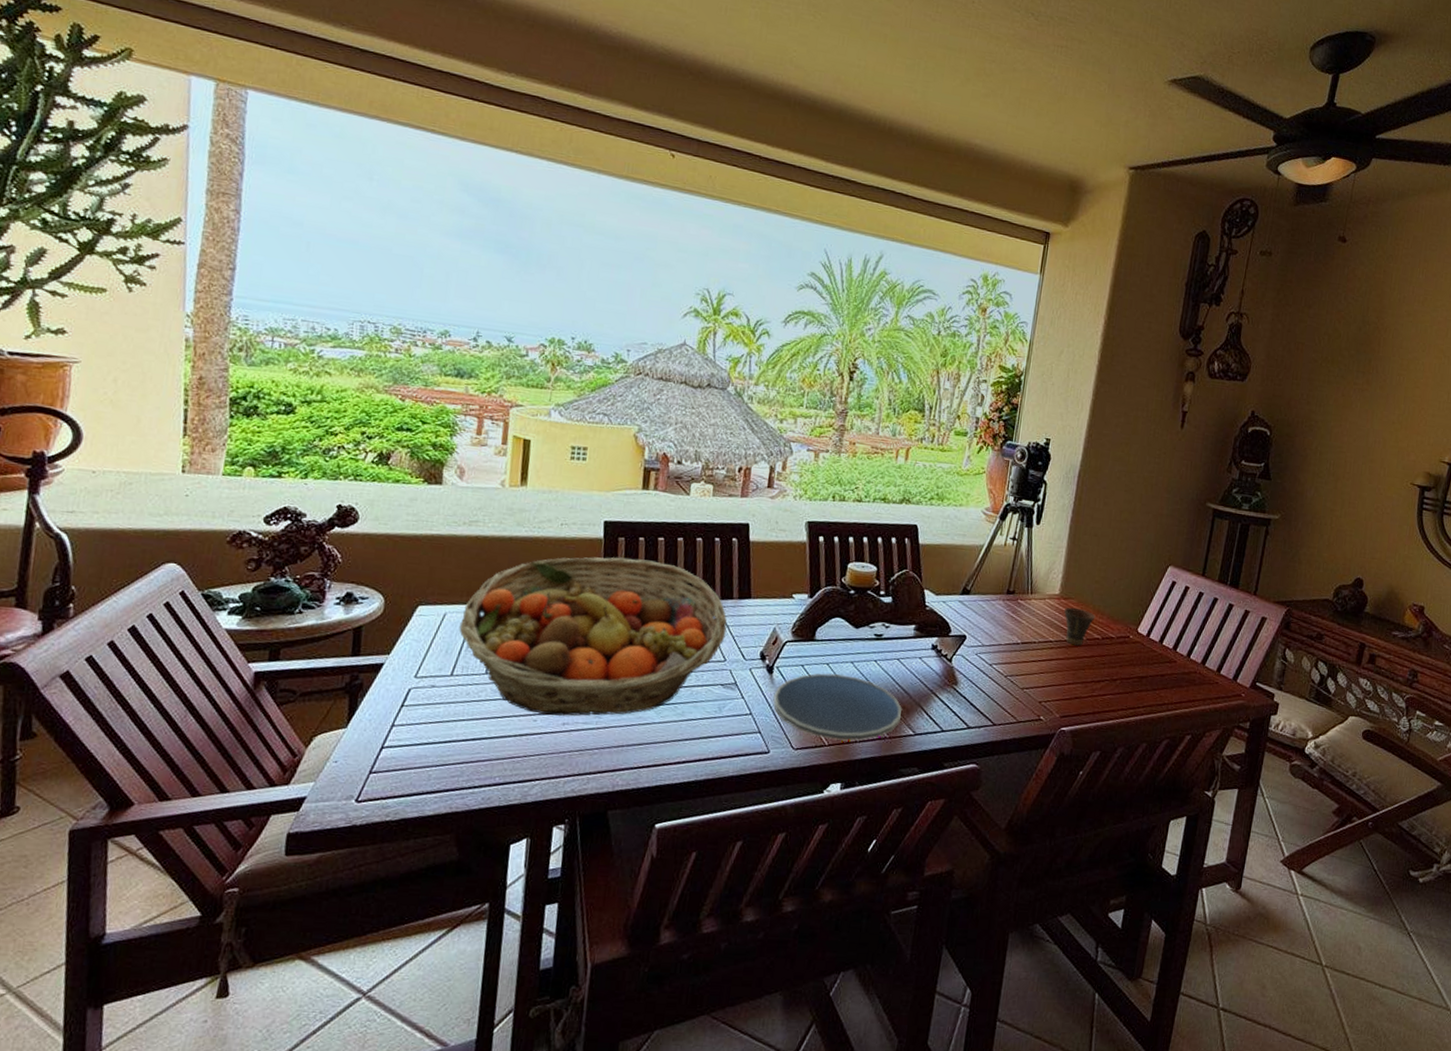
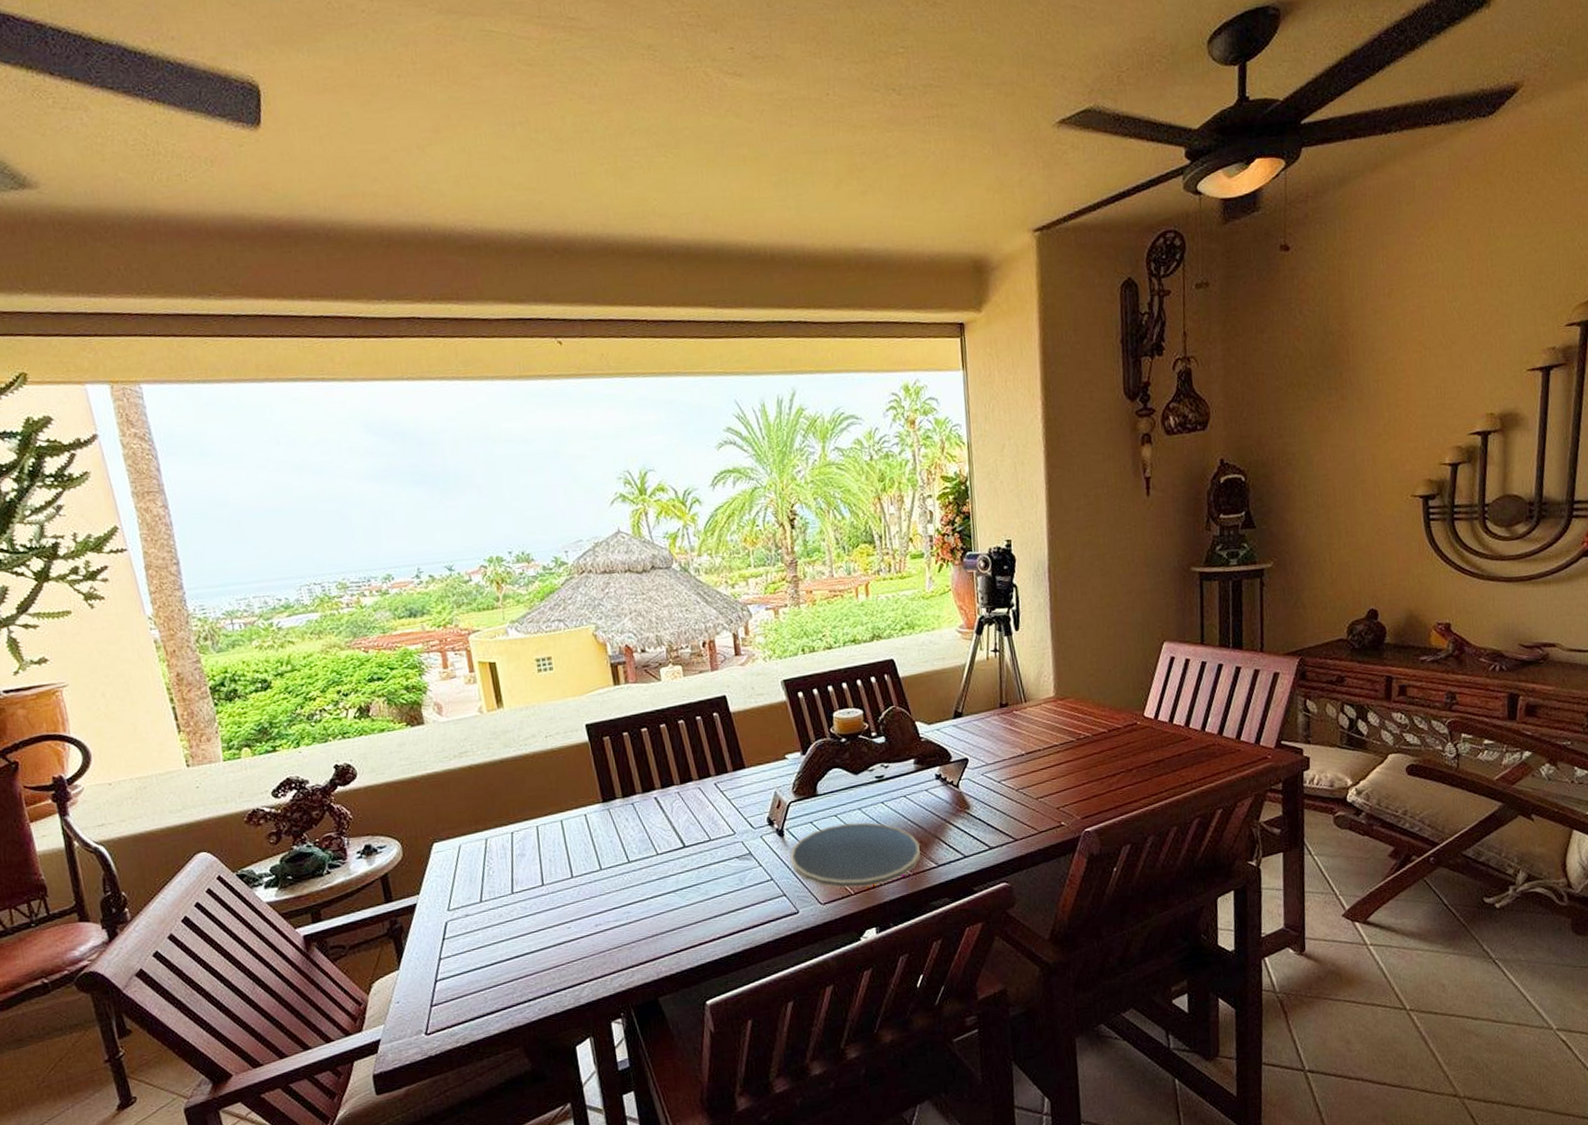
fruit basket: present [459,556,728,716] -> none [475,752,730,921]
cup: present [1064,607,1096,646] -> none [1063,706,1097,744]

